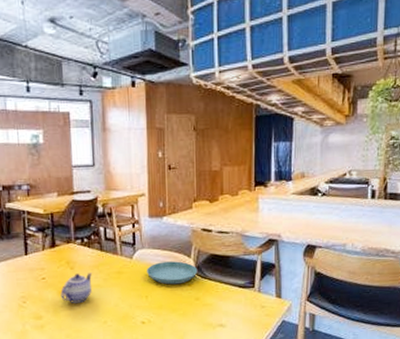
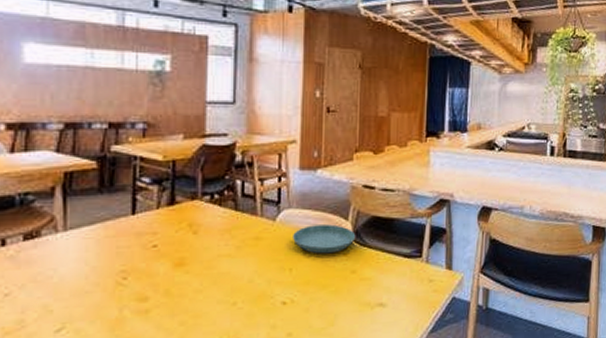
teapot: present [60,273,92,304] -> none [176,238,221,280]

